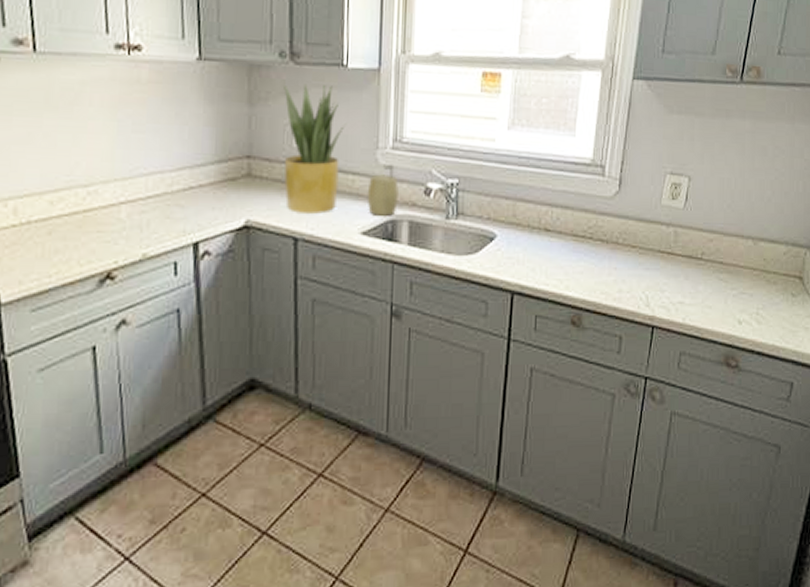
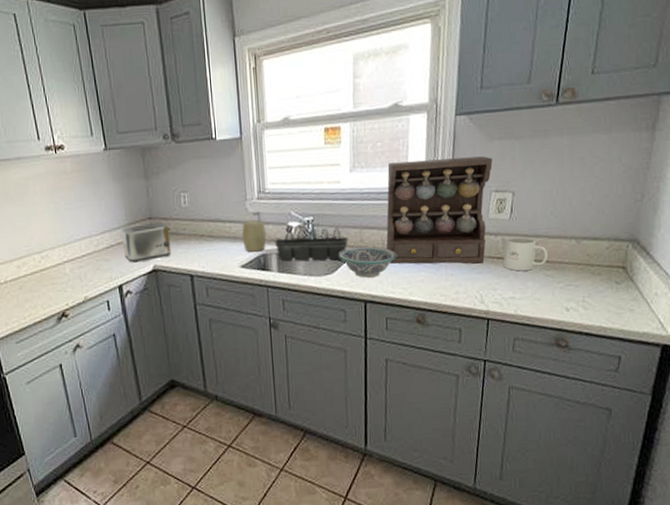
toaster: none [205,162,275,216] -> present [120,221,171,264]
planter: present [284,84,347,214] -> none [169,156,221,257]
dish rack: none [407,192,499,239] -> present [274,227,349,263]
bowl: none [485,222,555,263] -> present [338,246,397,278]
spice rack: none [543,124,669,258] -> present [386,156,493,264]
mug: none [673,229,723,272] -> present [503,236,549,271]

